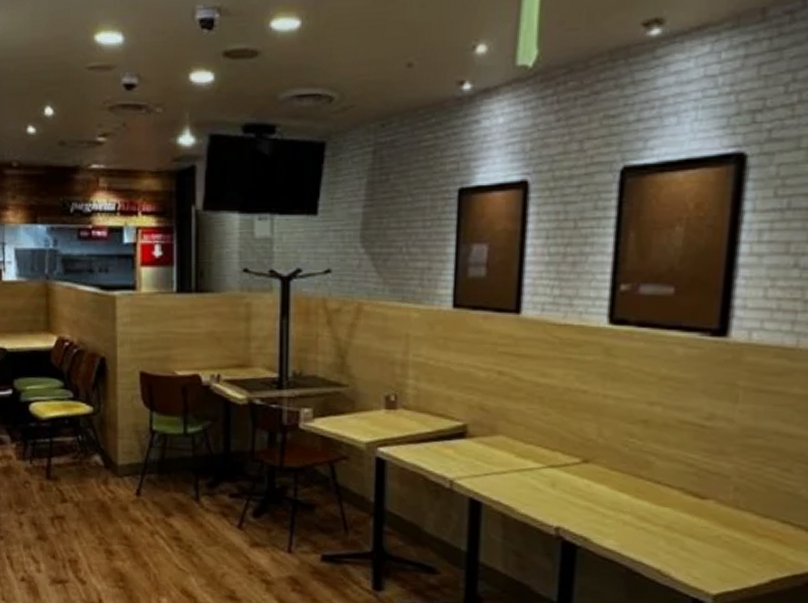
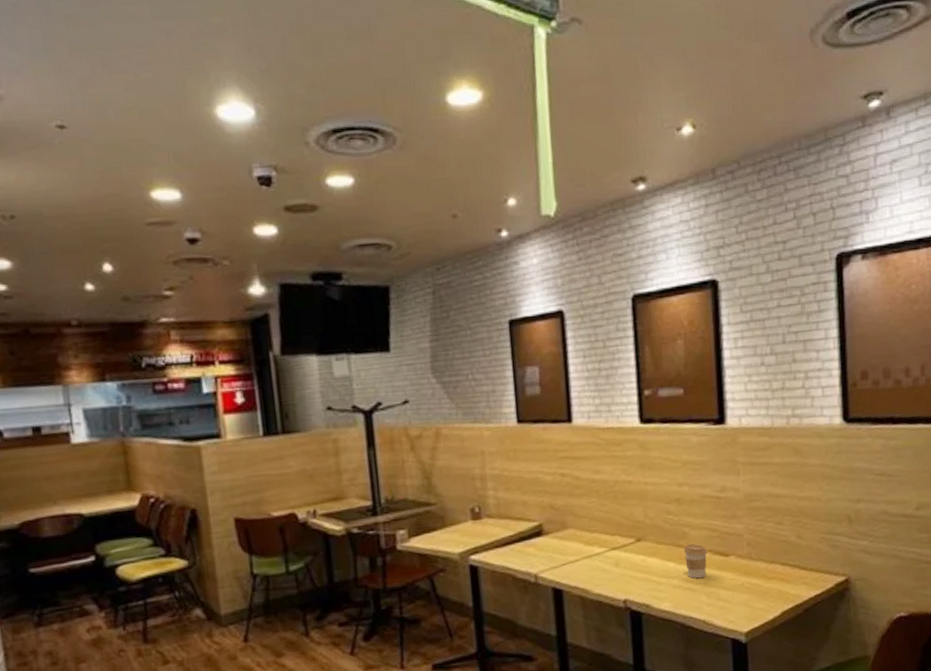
coffee cup: none [643,477,677,520] -> present [684,544,708,579]

